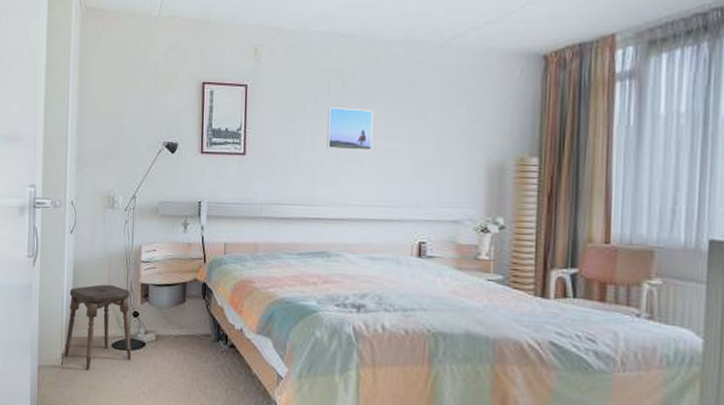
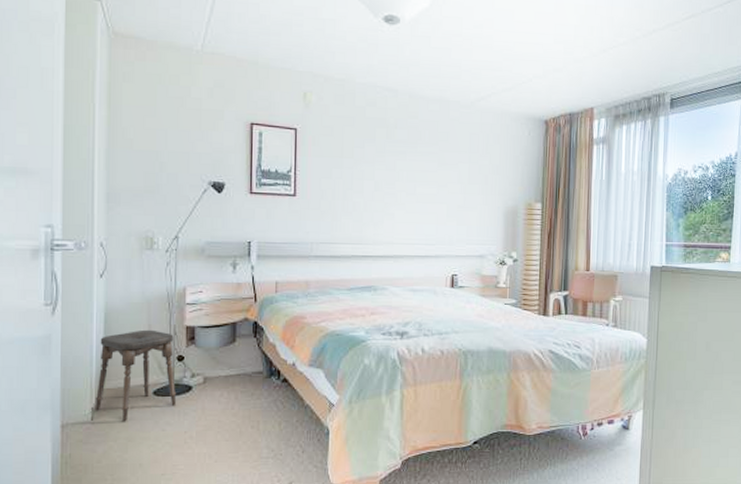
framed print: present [327,107,373,151] -> none [373,154,413,195]

